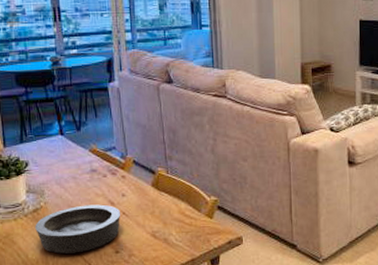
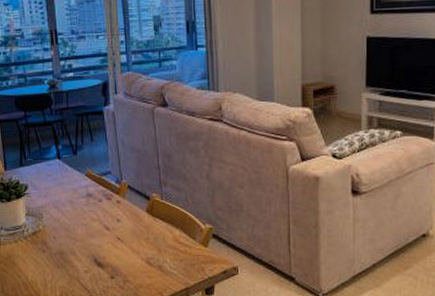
bowl: present [35,204,121,254] -> none [34,229,116,277]

